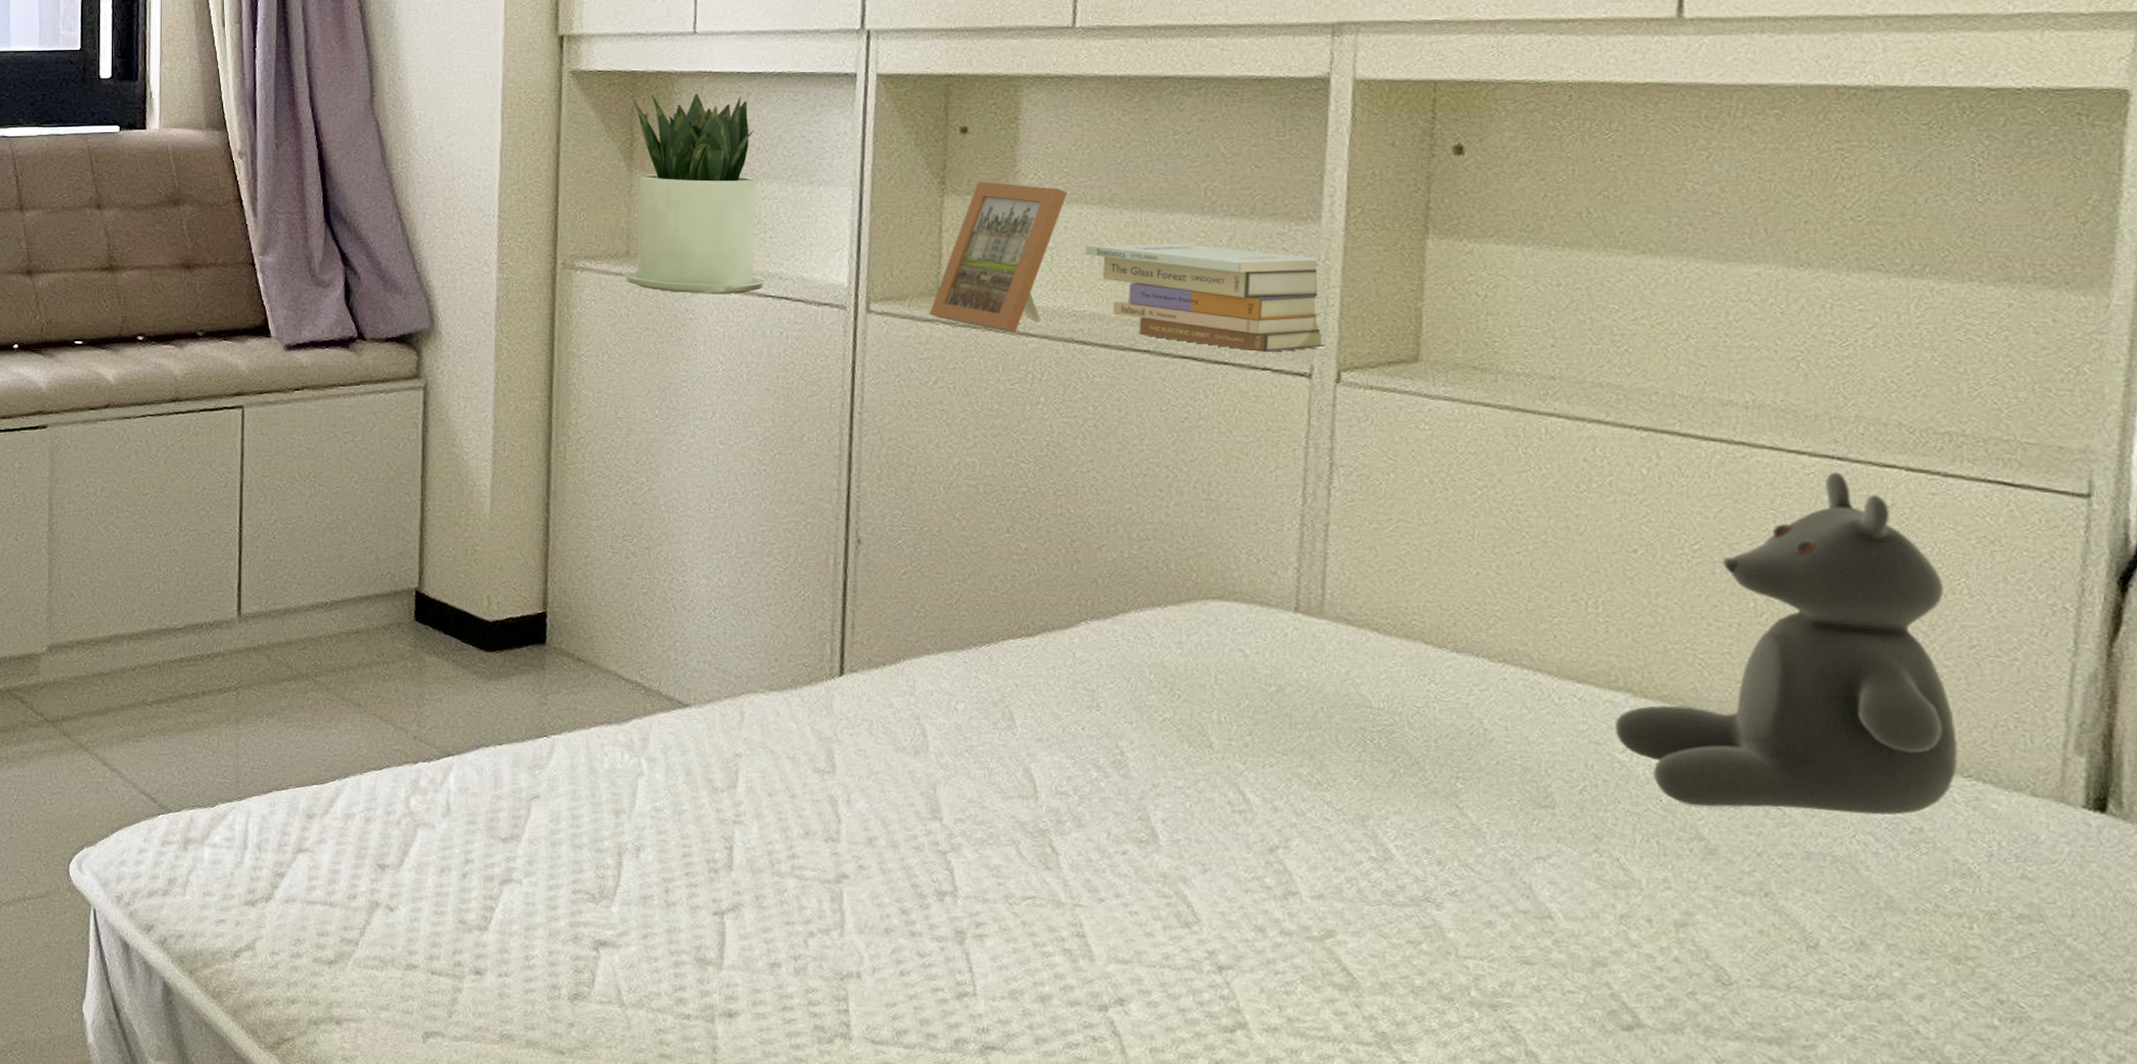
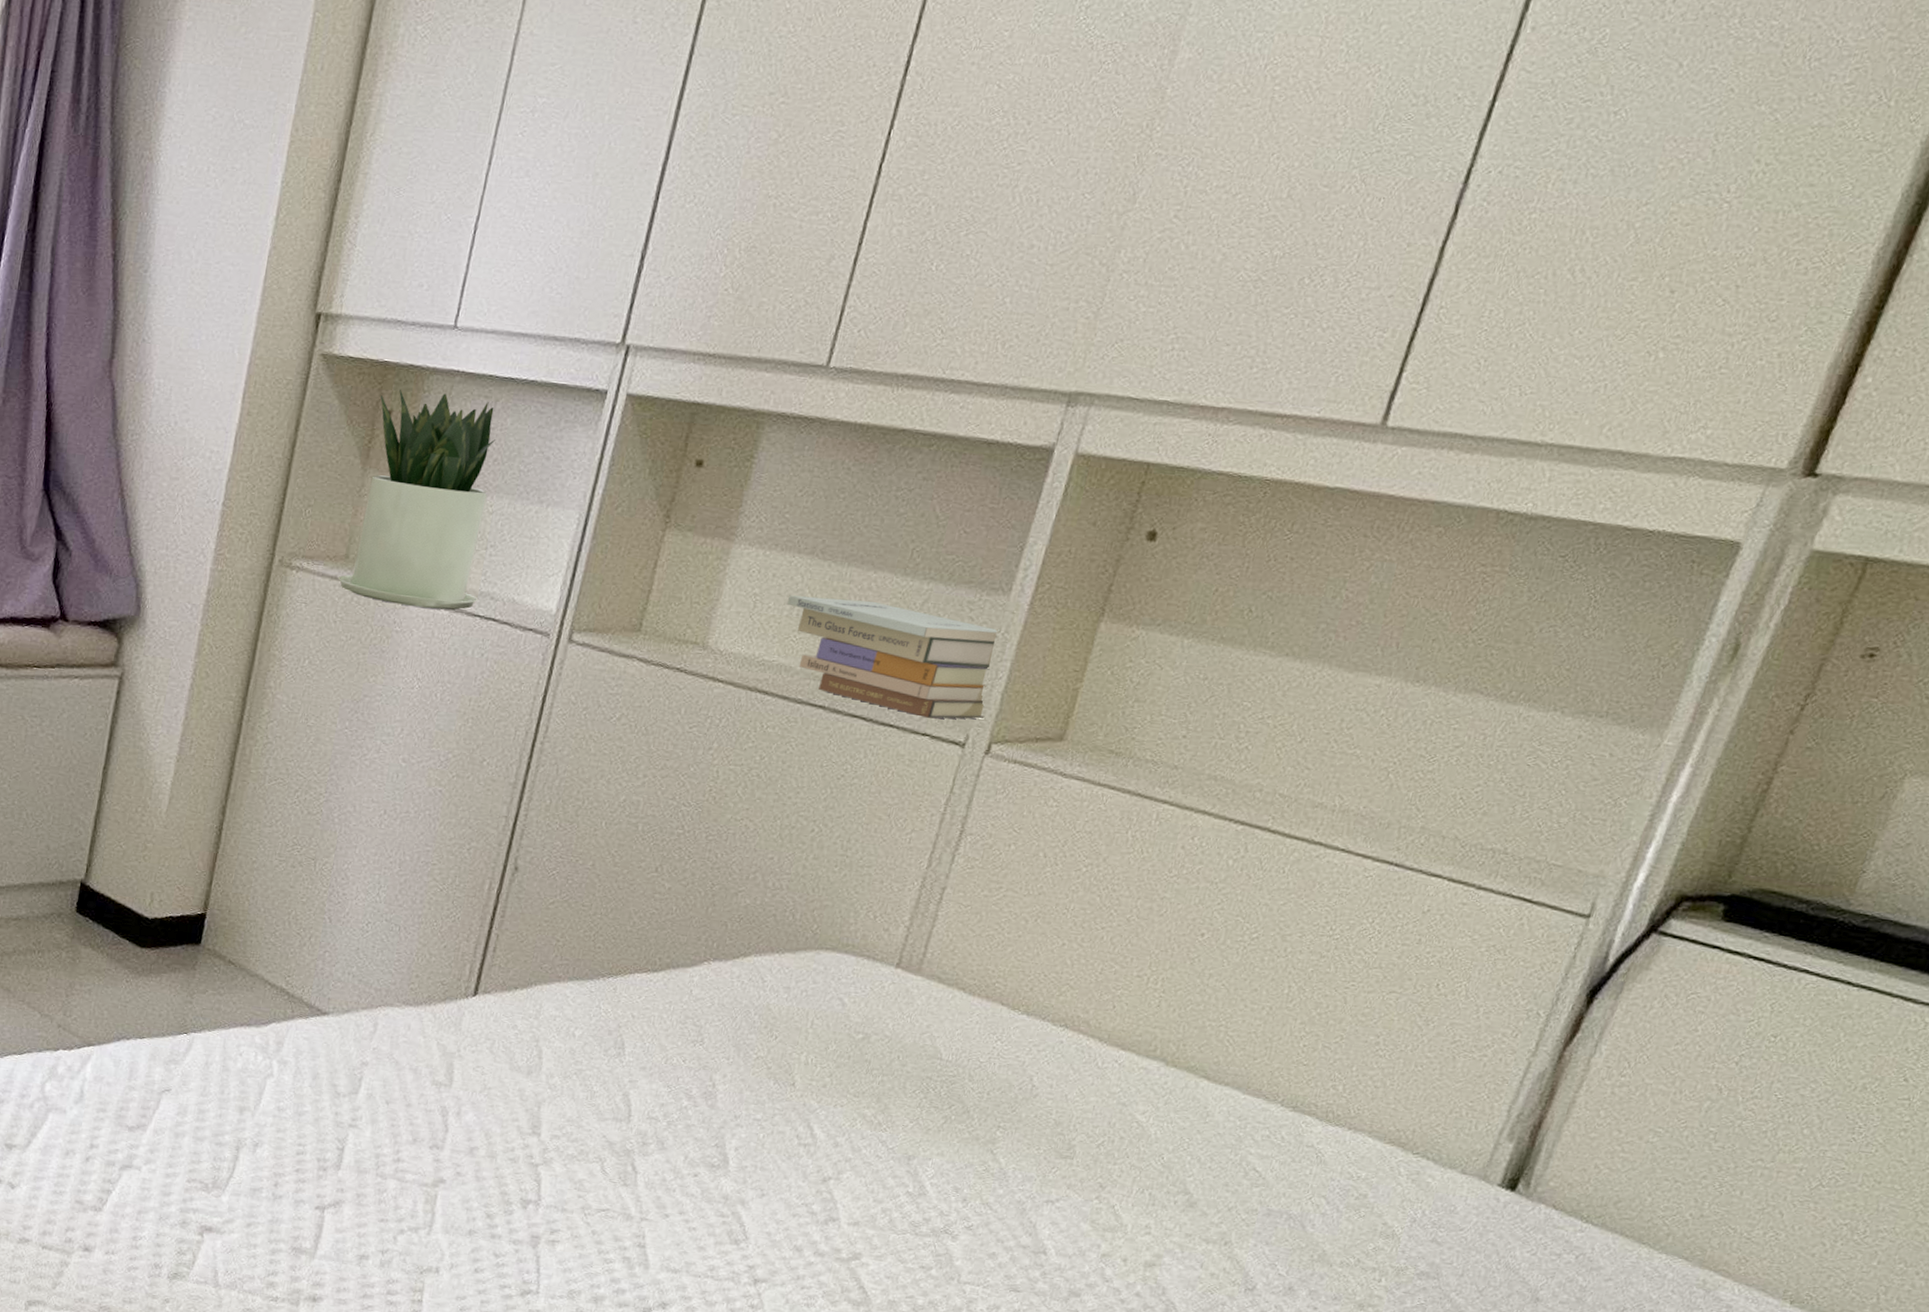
picture frame: present [928,181,1067,333] -> none [626,518,784,677]
teddy bear: present [1614,472,1958,815] -> none [1141,876,1448,1183]

